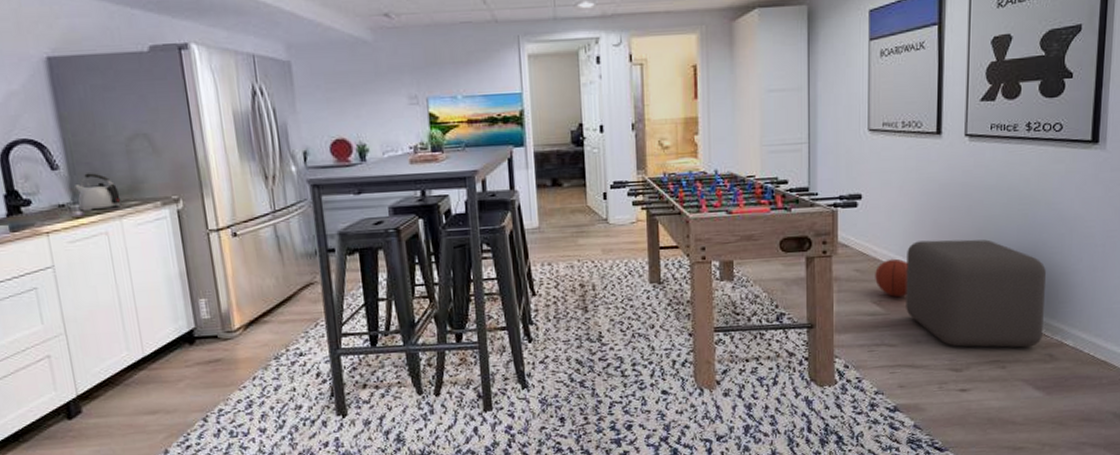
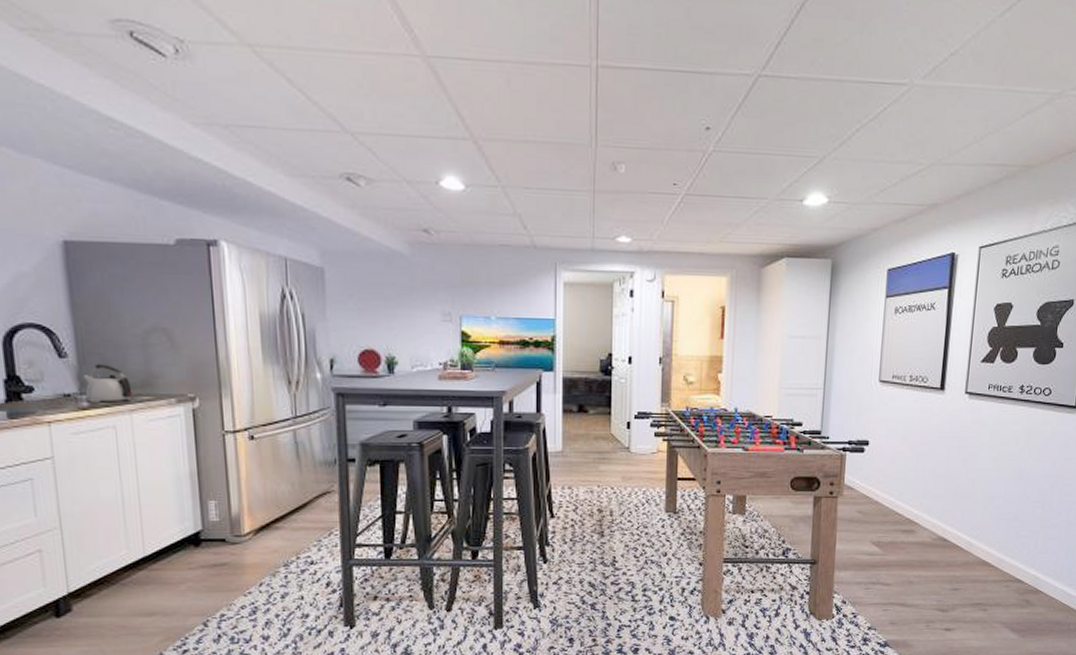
basketball: present [875,258,908,298] -> none [875,503,906,540]
cube: present [906,239,1046,348] -> none [901,488,1028,593]

